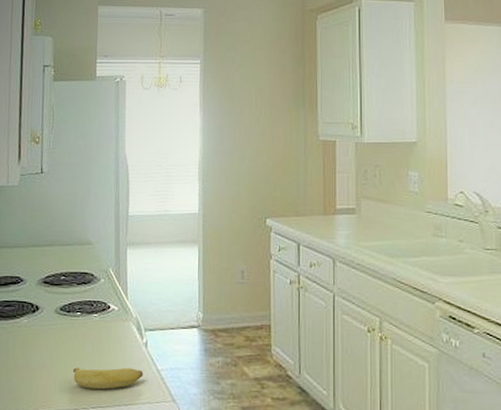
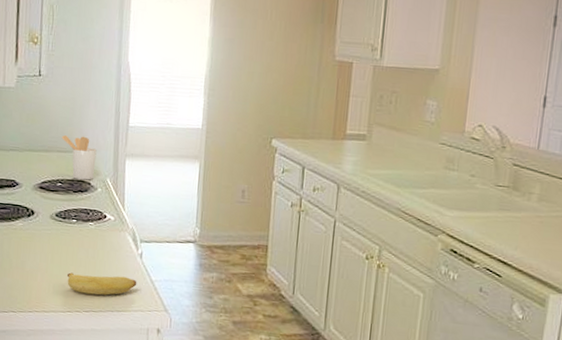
utensil holder: none [64,228,98,272] -> present [61,135,97,180]

